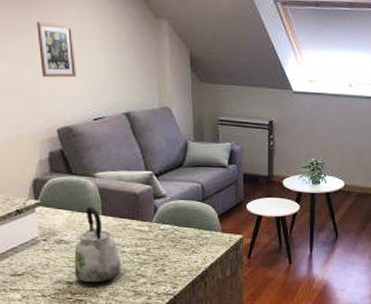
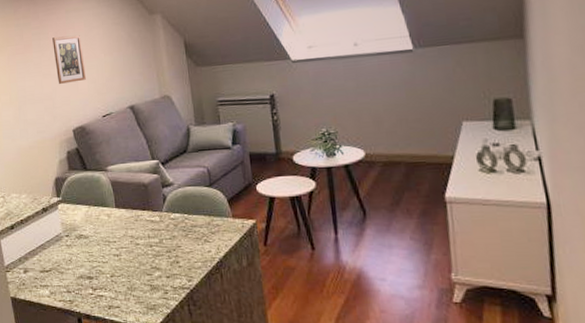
kettle: present [74,206,121,284] -> none [93,200,137,278]

